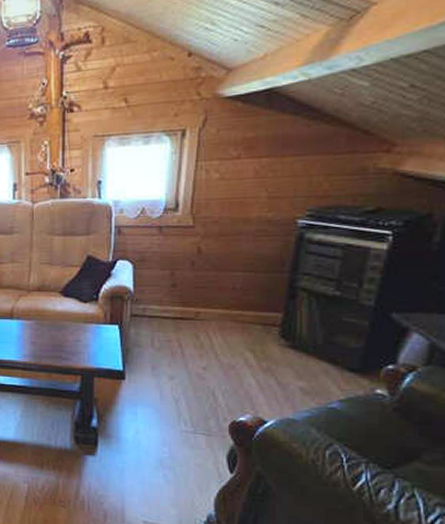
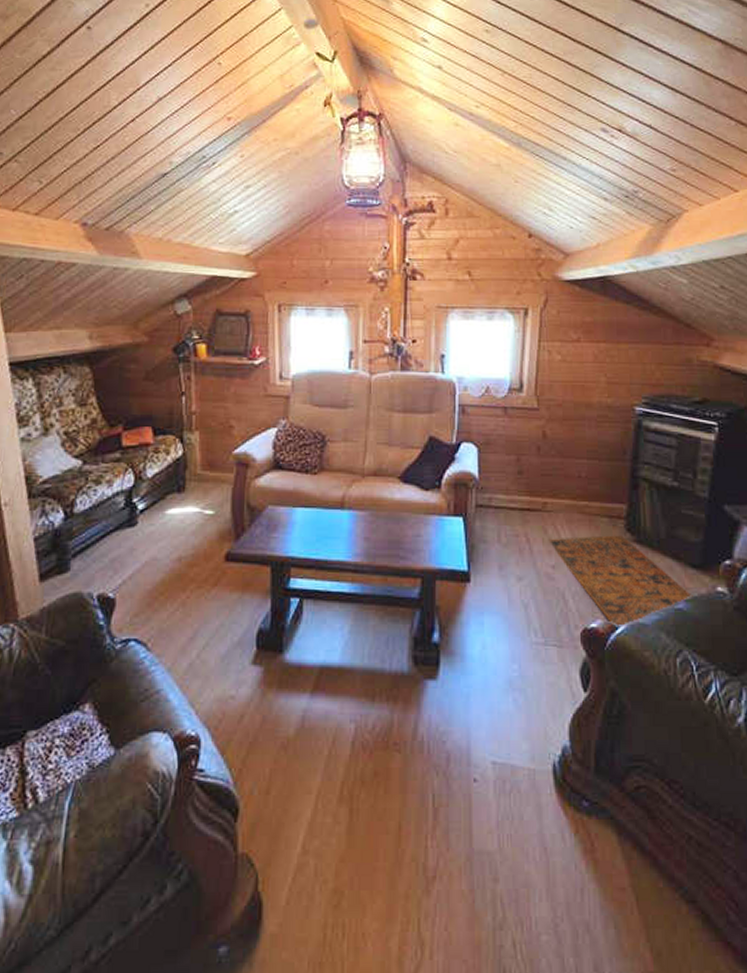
rug: none [200,341,348,423] -> present [548,535,693,629]

